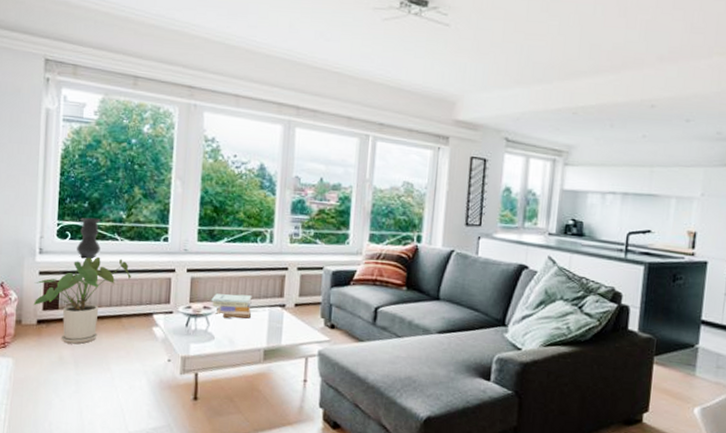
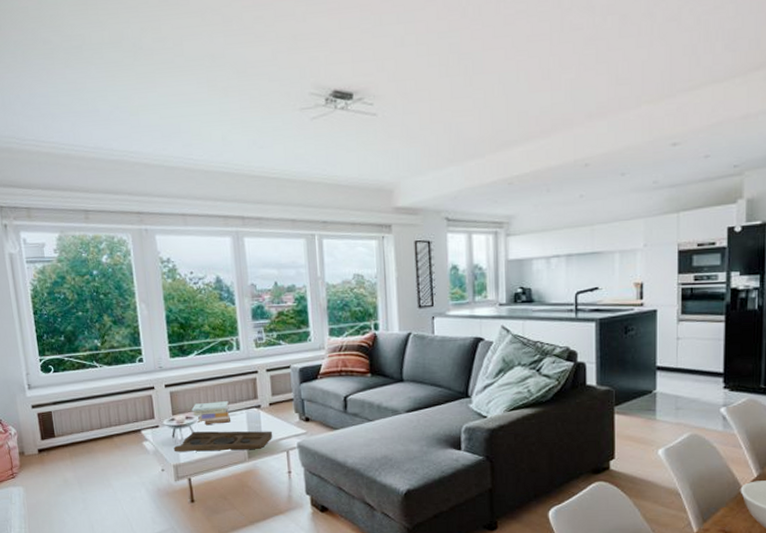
house plant: present [33,256,131,344] -> none [29,383,115,467]
vase: present [77,217,101,259] -> none [59,349,83,388]
decorative tray: none [184,322,294,353] -> present [173,430,273,452]

